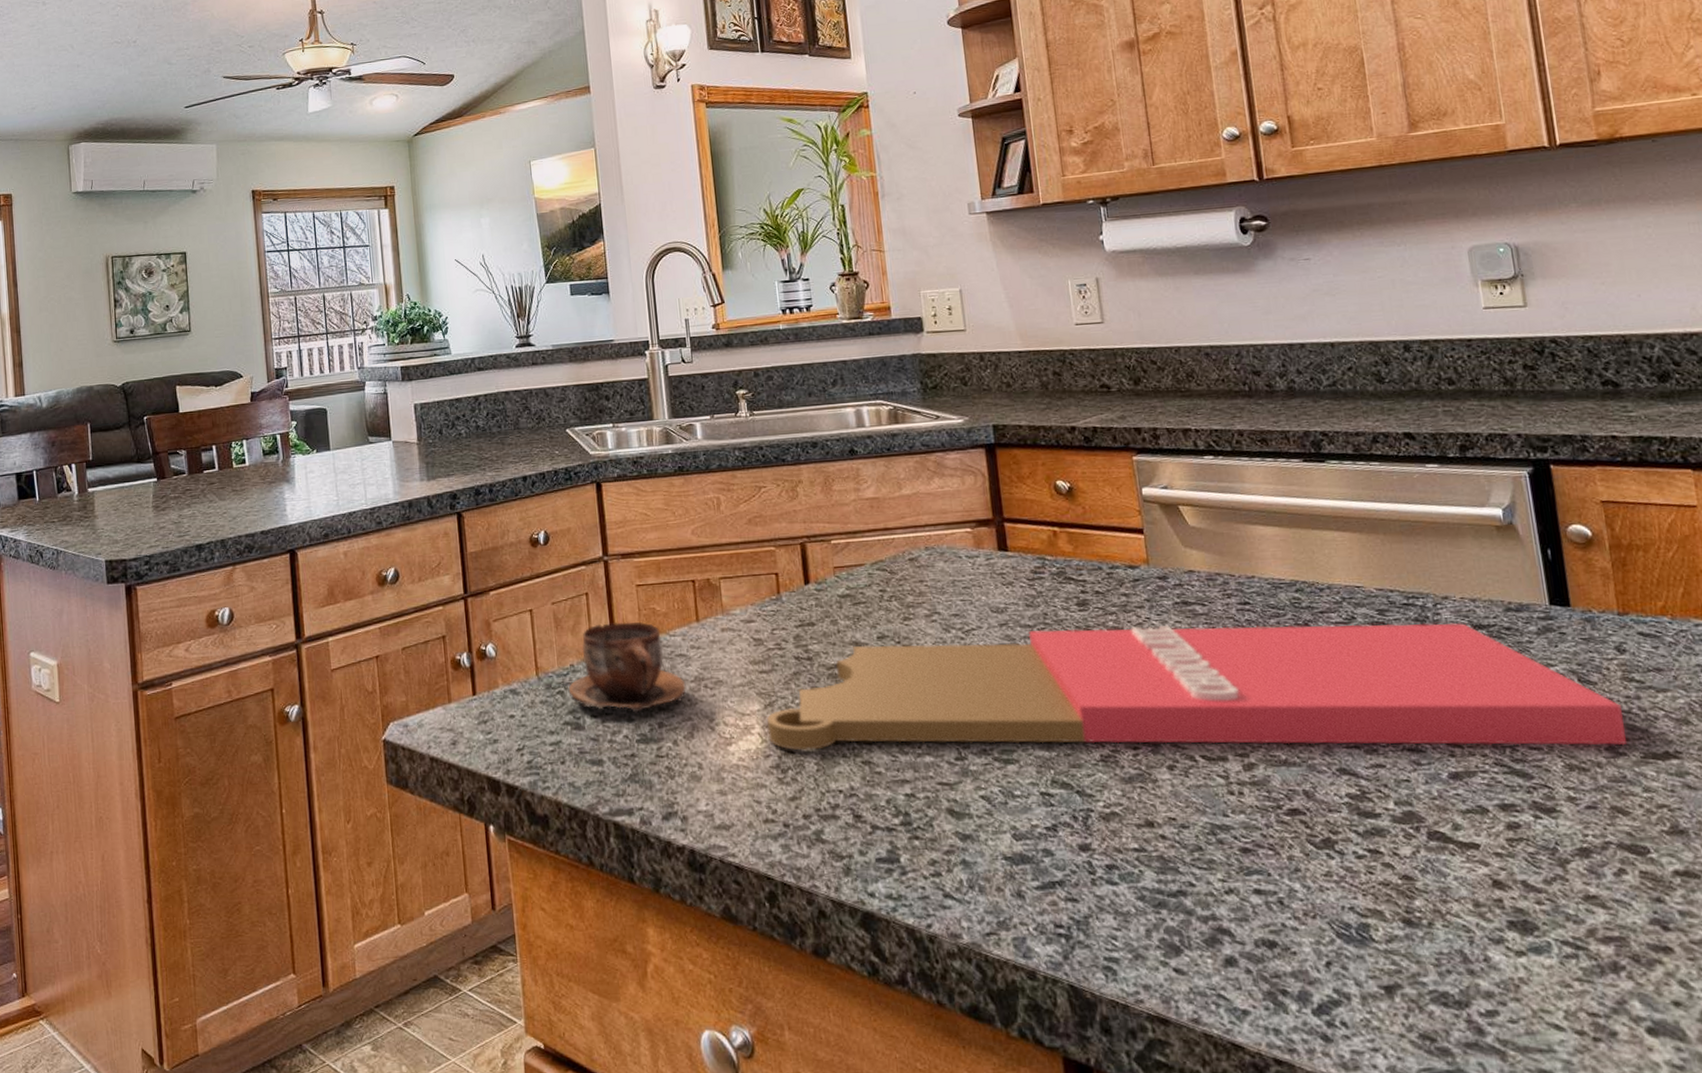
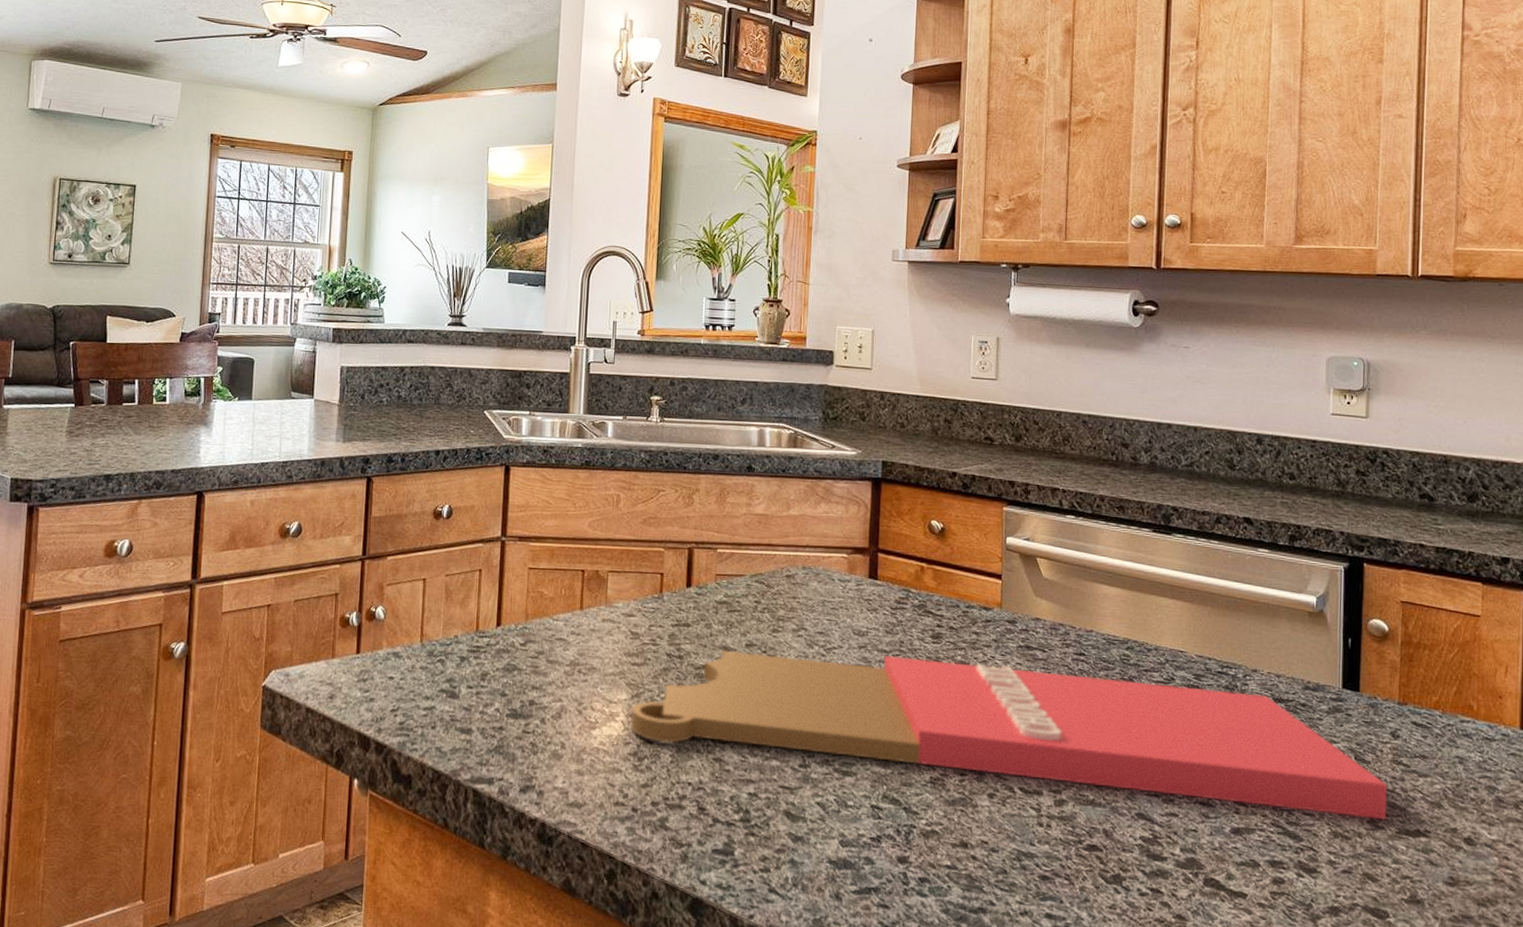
cup: present [568,622,686,713] -> none [449,601,561,689]

